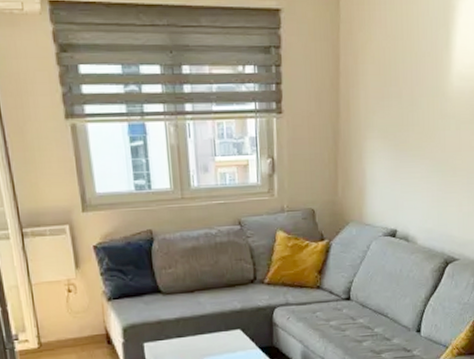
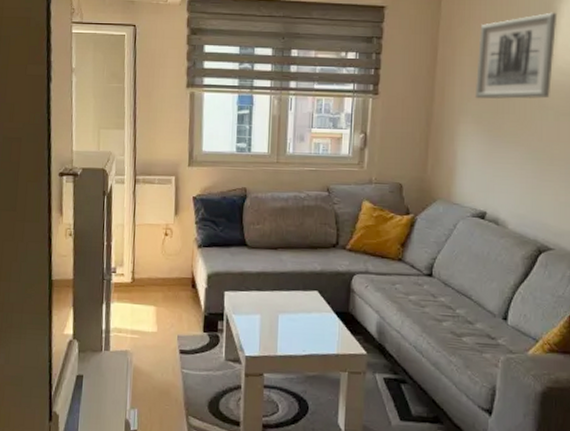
wall art: none [379,10,456,112] -> present [474,12,558,99]

